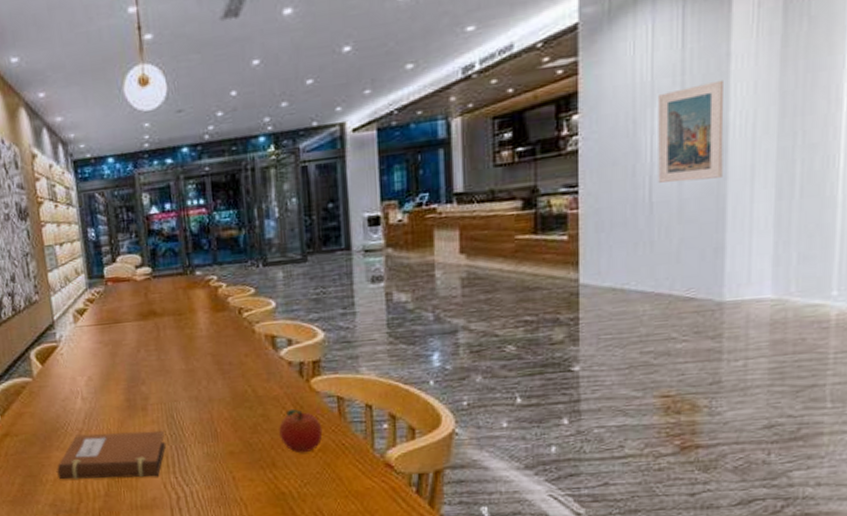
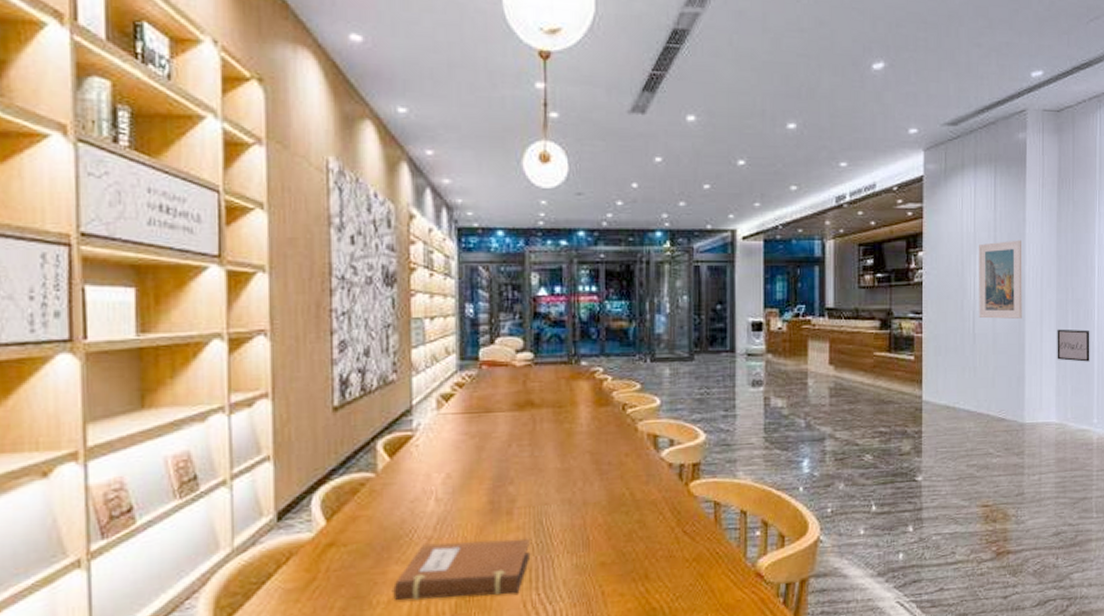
fruit: present [279,408,323,453] -> none [655,514,698,563]
wall art: none [775,181,831,223] -> present [1057,329,1090,362]

